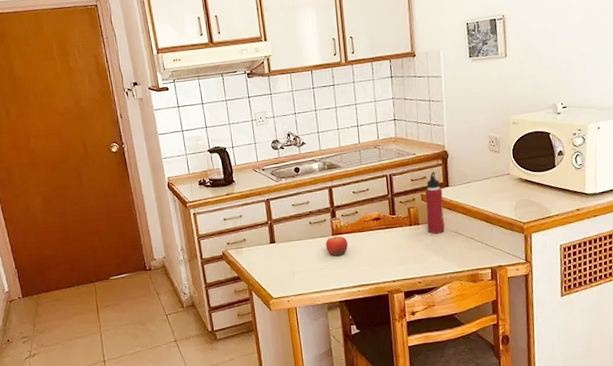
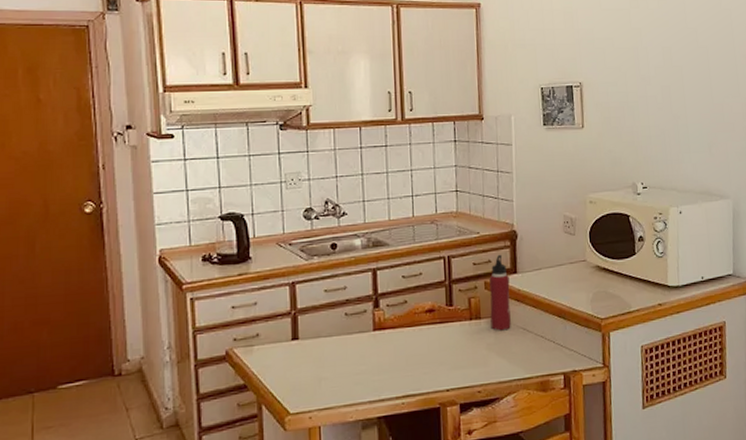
fruit: present [325,235,349,256] -> none [363,330,393,358]

